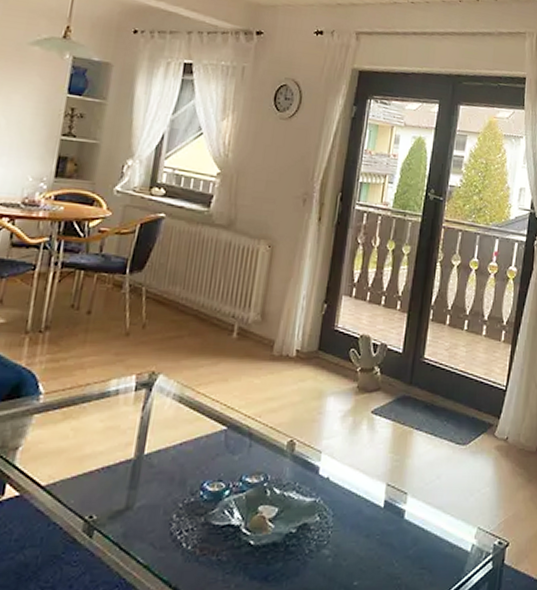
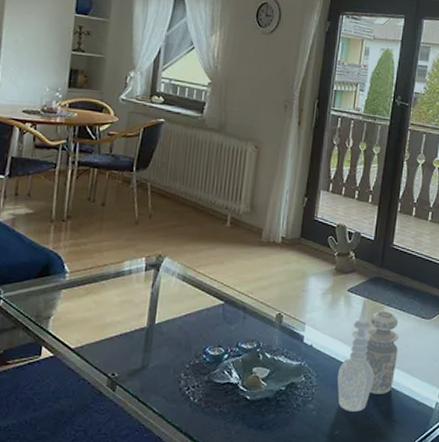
decorative vase: none [357,421,430,557] -> present [337,298,399,412]

